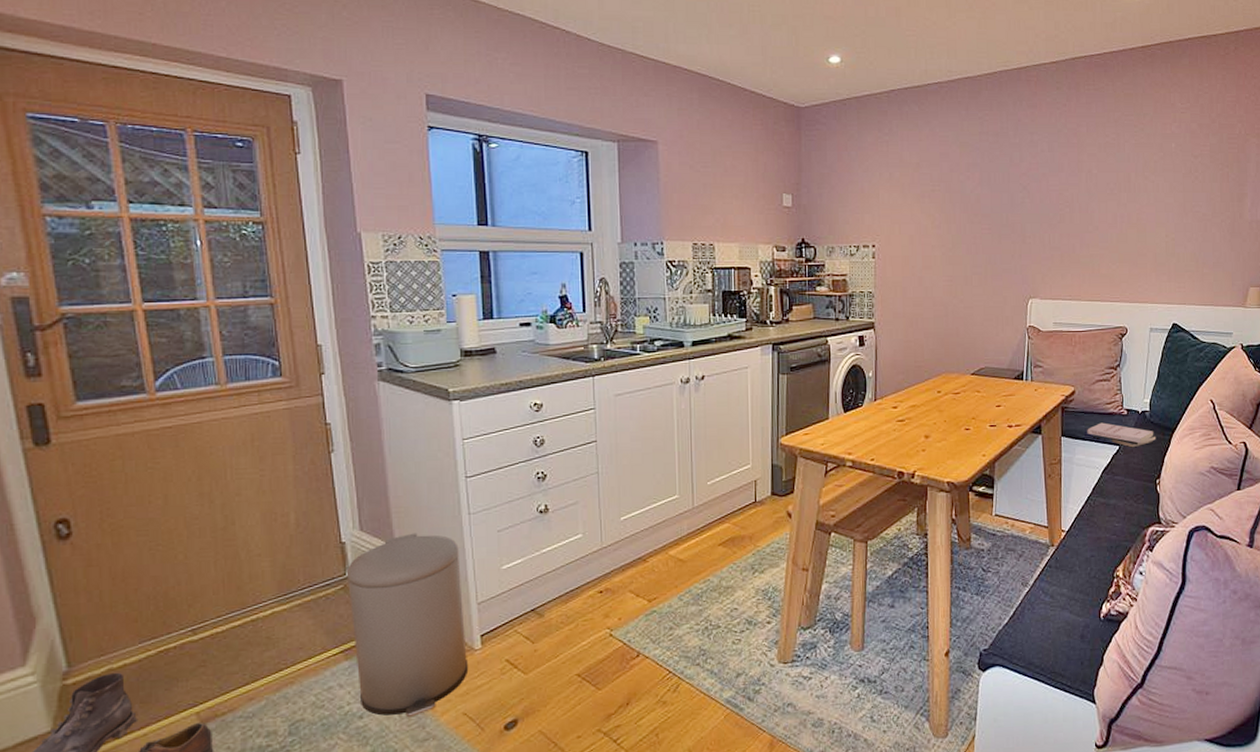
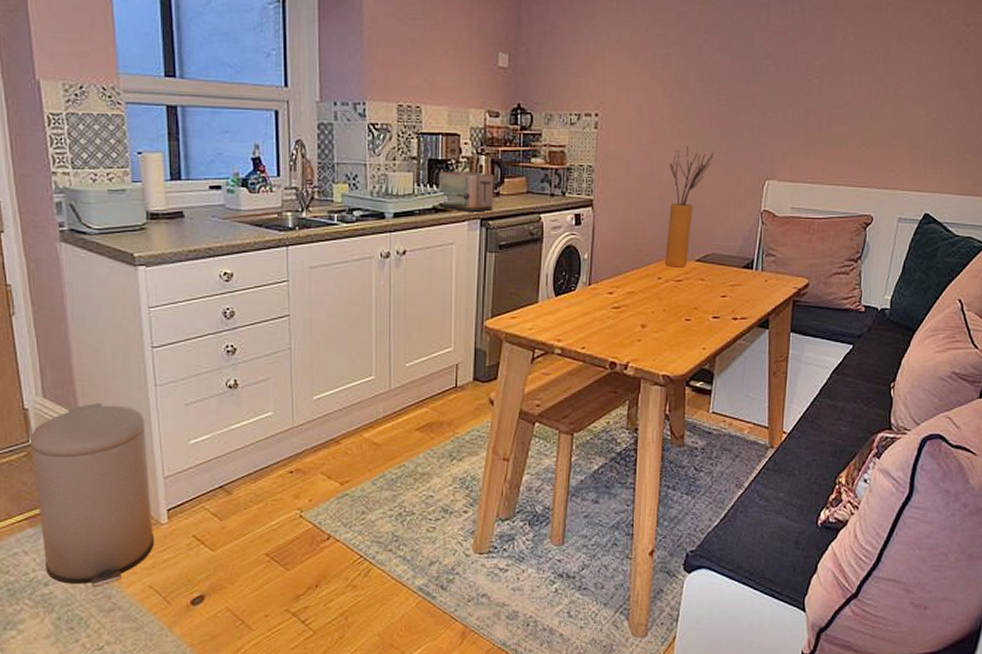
toaster: none [732,301,784,338] -> present [438,171,494,212]
vase: none [941,270,981,382] -> present [664,145,714,268]
books: present [1087,422,1157,448] -> none [819,319,895,348]

